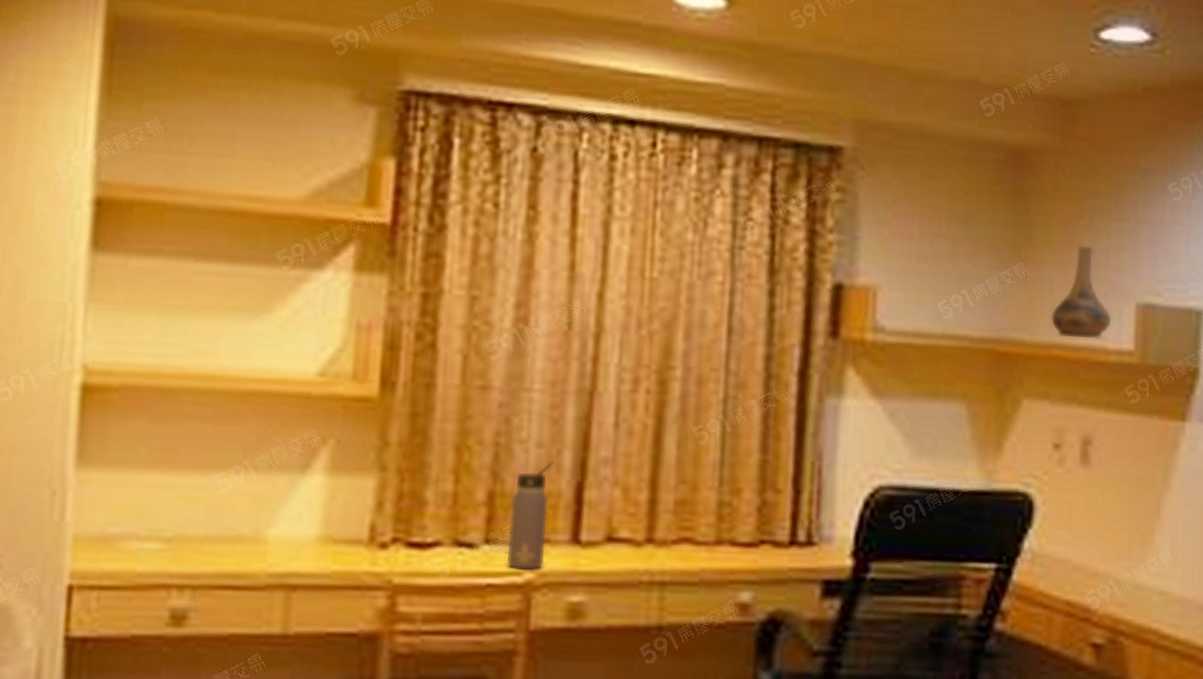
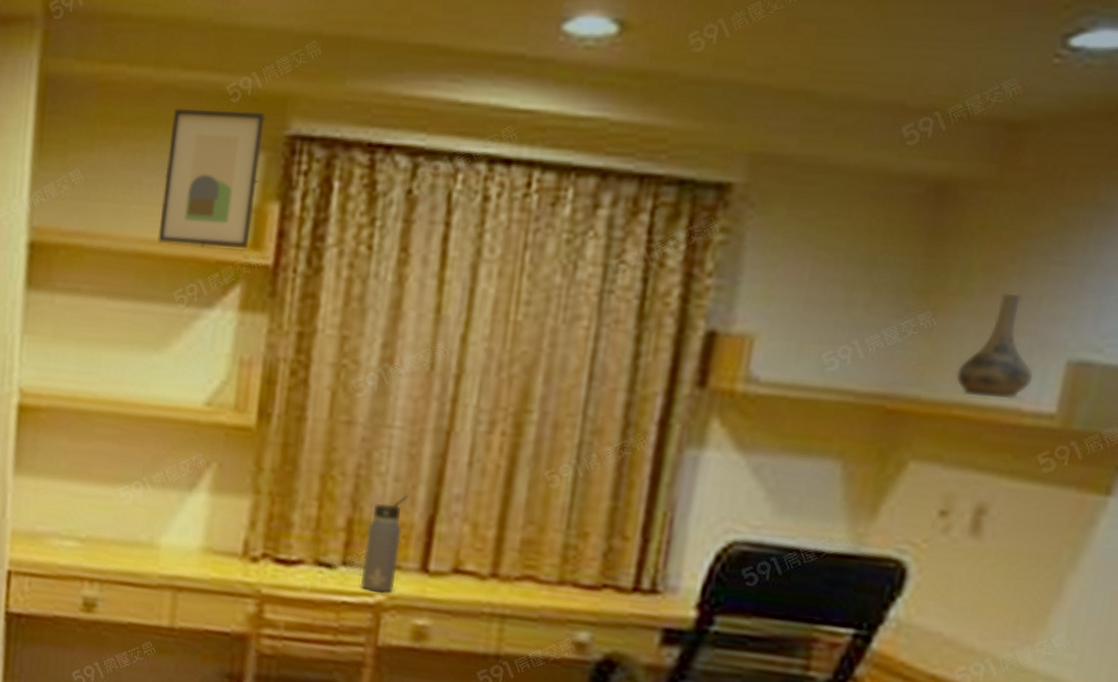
picture frame: none [255,59,376,206] -> present [158,109,266,248]

